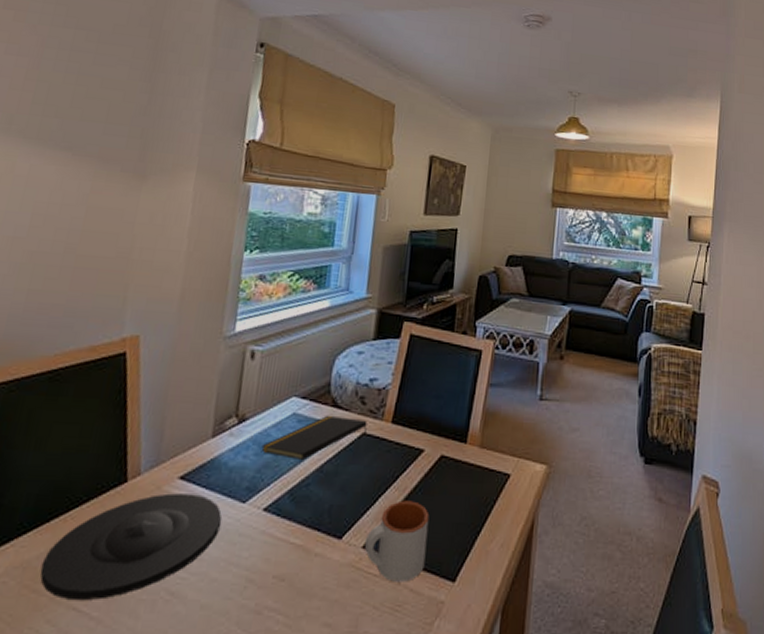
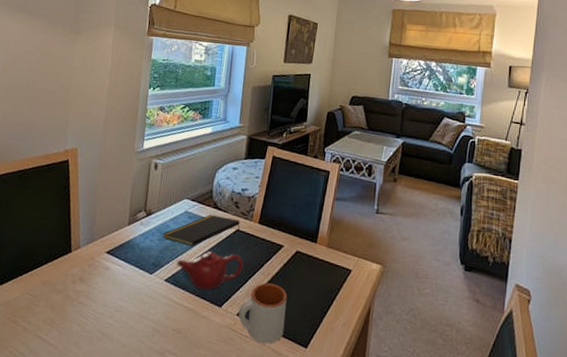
plate: present [40,493,222,601] -> none [17,262,136,333]
teapot: none [280,465,372,518] -> present [176,252,244,290]

